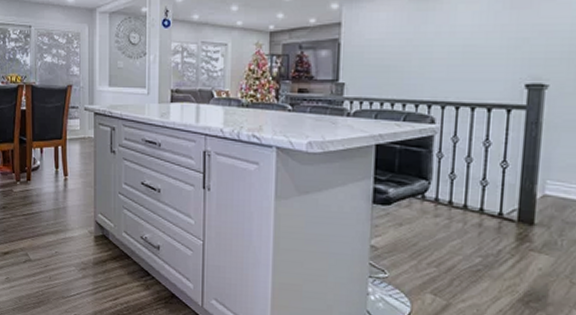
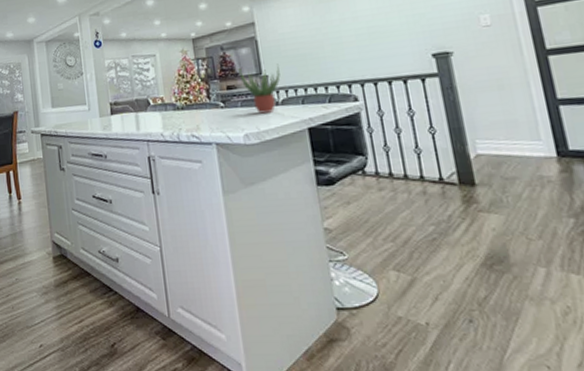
potted plant: none [314,72,358,123] -> present [238,64,281,114]

